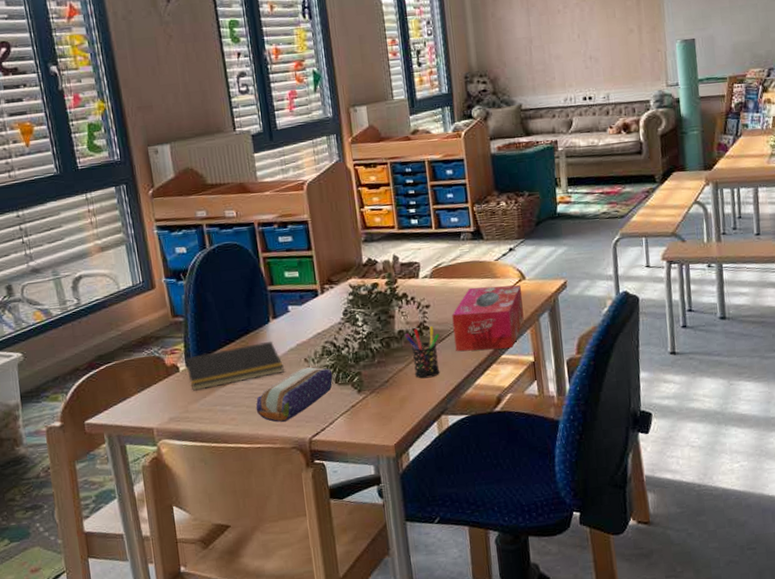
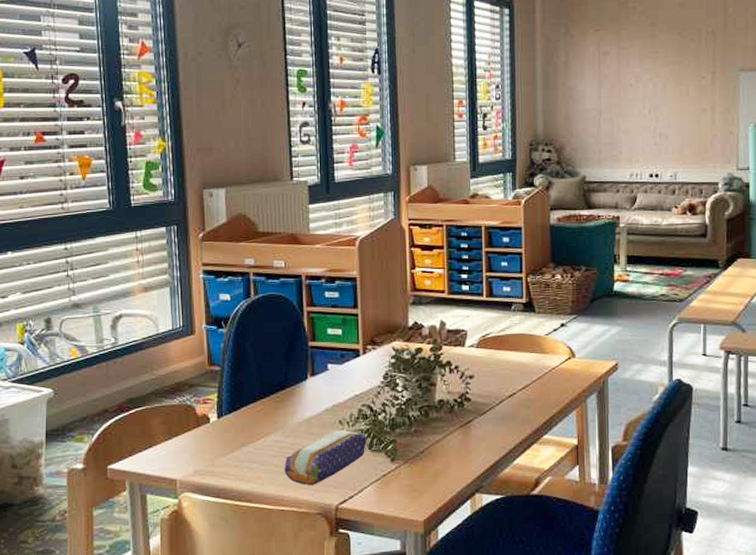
notepad: present [184,341,285,391] -> none [215,399,318,444]
pen holder: present [405,325,440,379] -> none [445,397,481,453]
tissue box: present [452,284,524,352] -> none [496,361,571,429]

